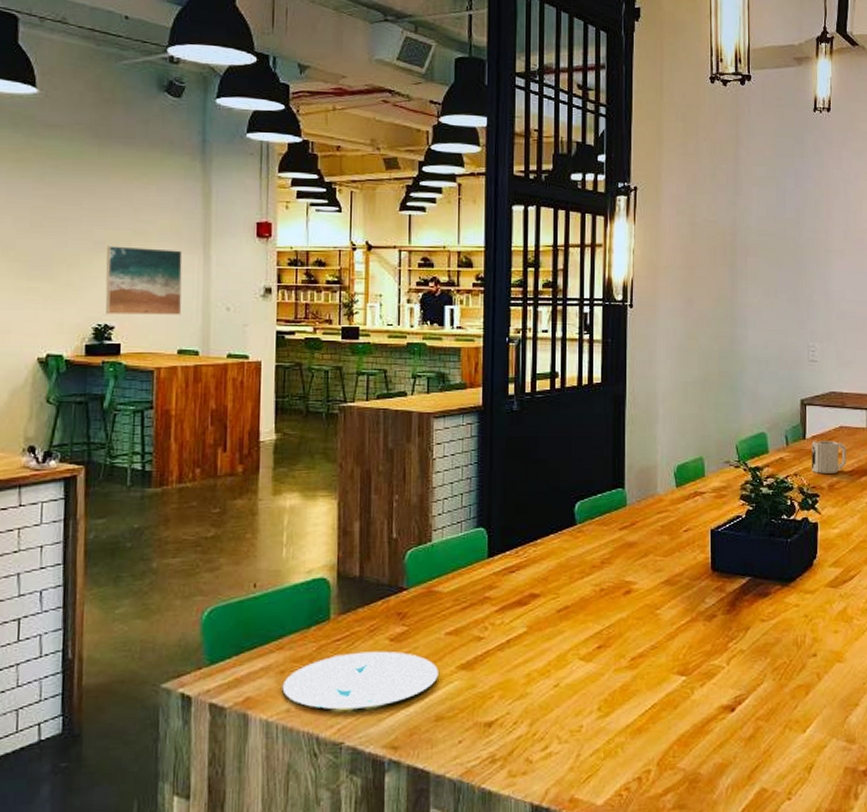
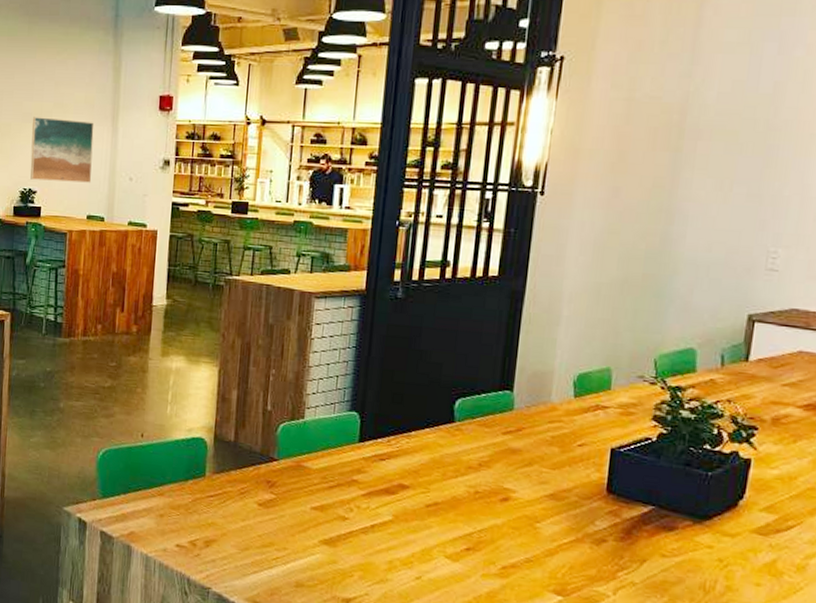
plate: present [282,651,438,710] -> none [161,509,302,563]
mug: present [812,441,846,474] -> none [752,365,804,406]

